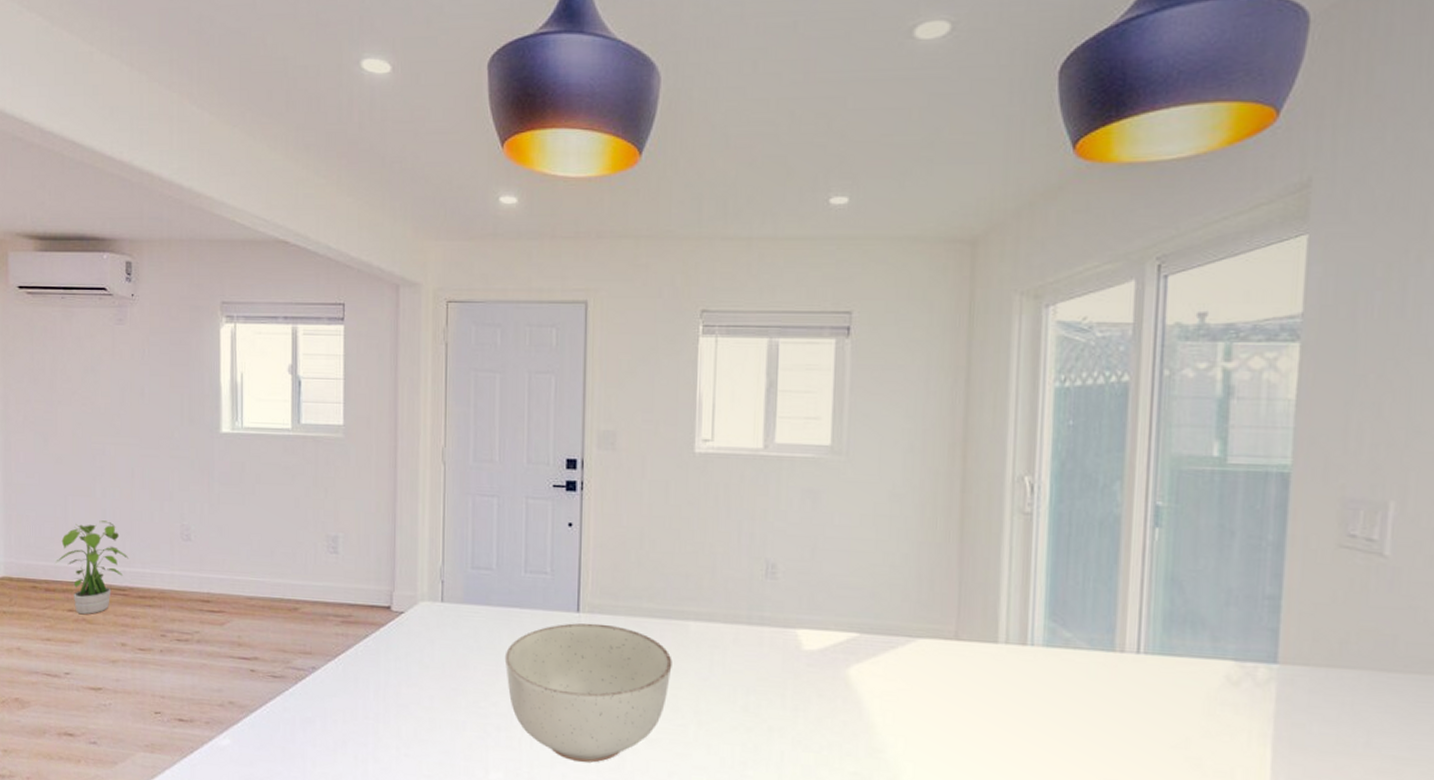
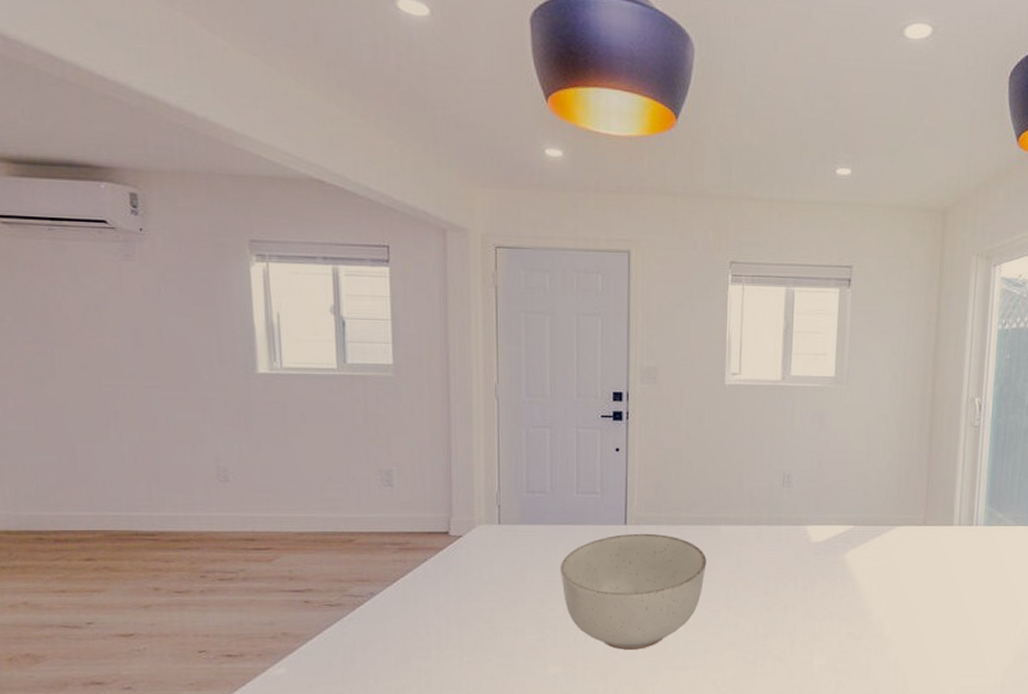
potted plant: present [54,520,128,615] -> none [64,466,156,563]

